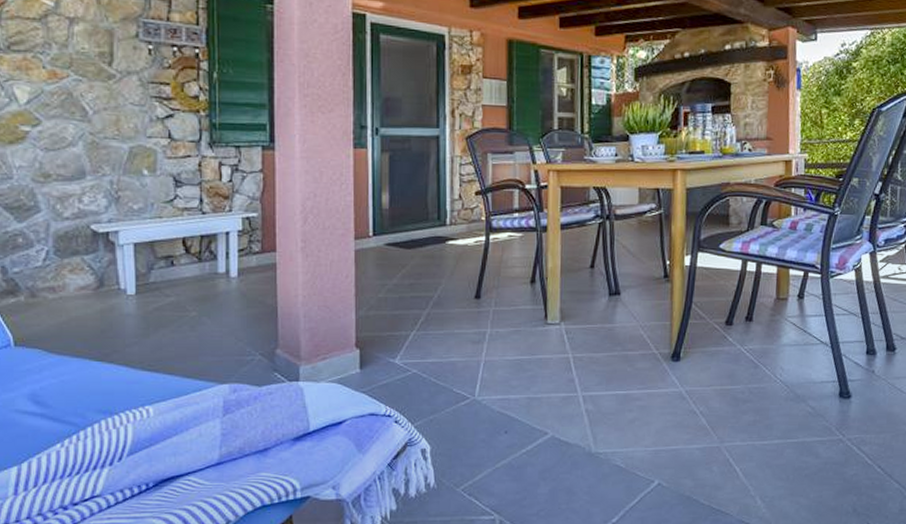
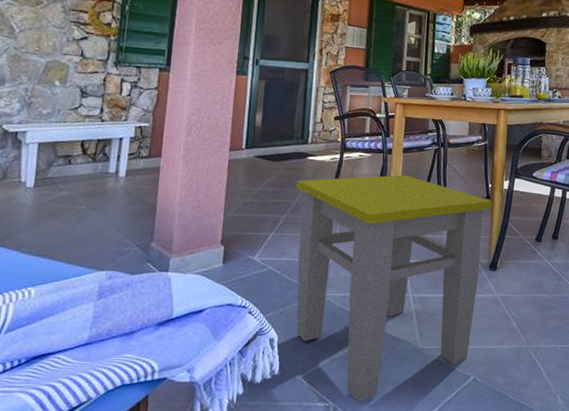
stool: none [436,256,671,514] -> present [296,175,492,402]

